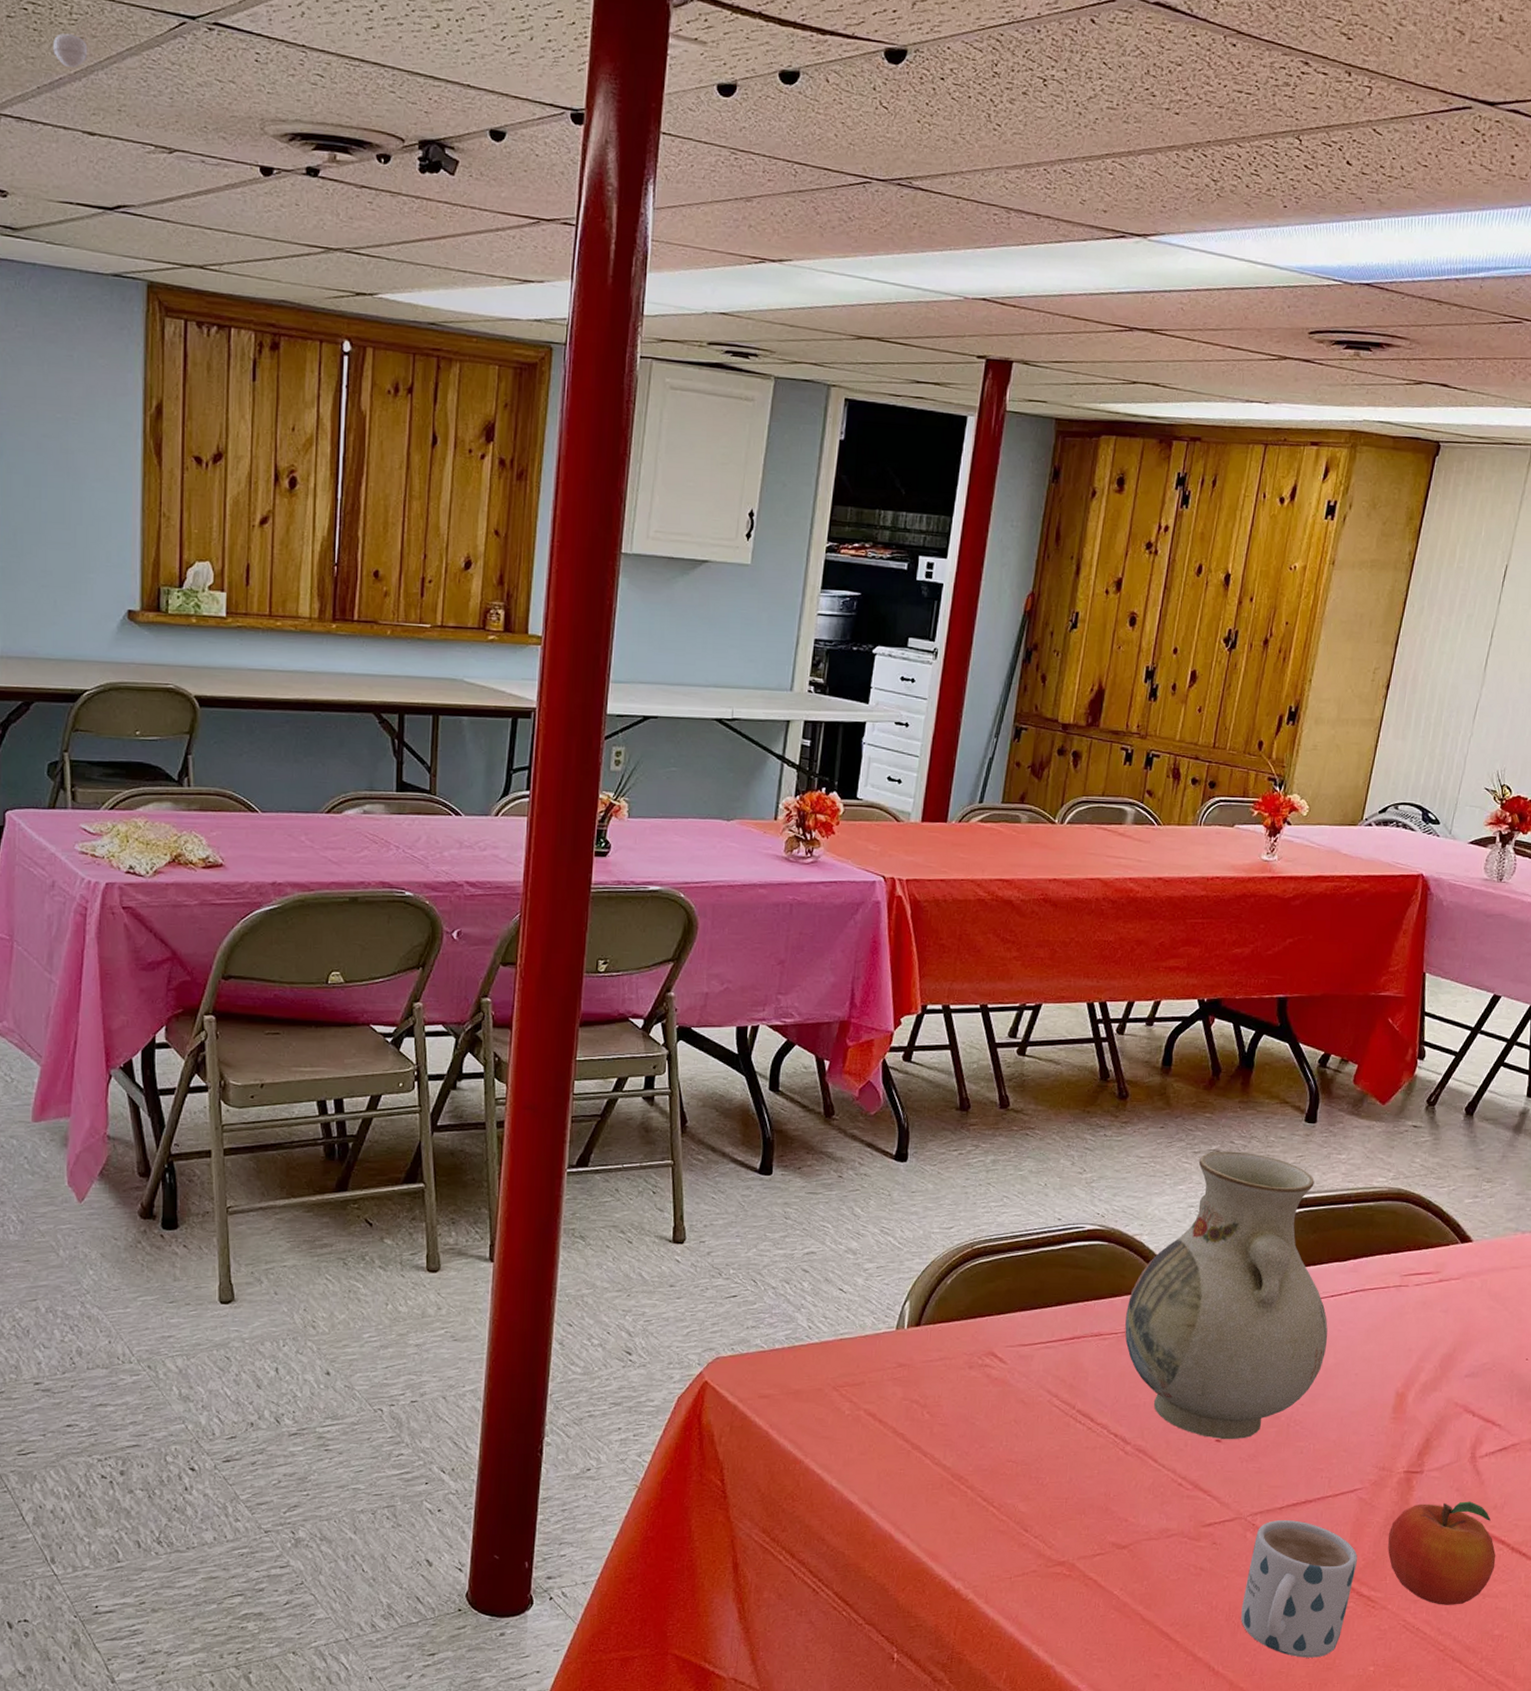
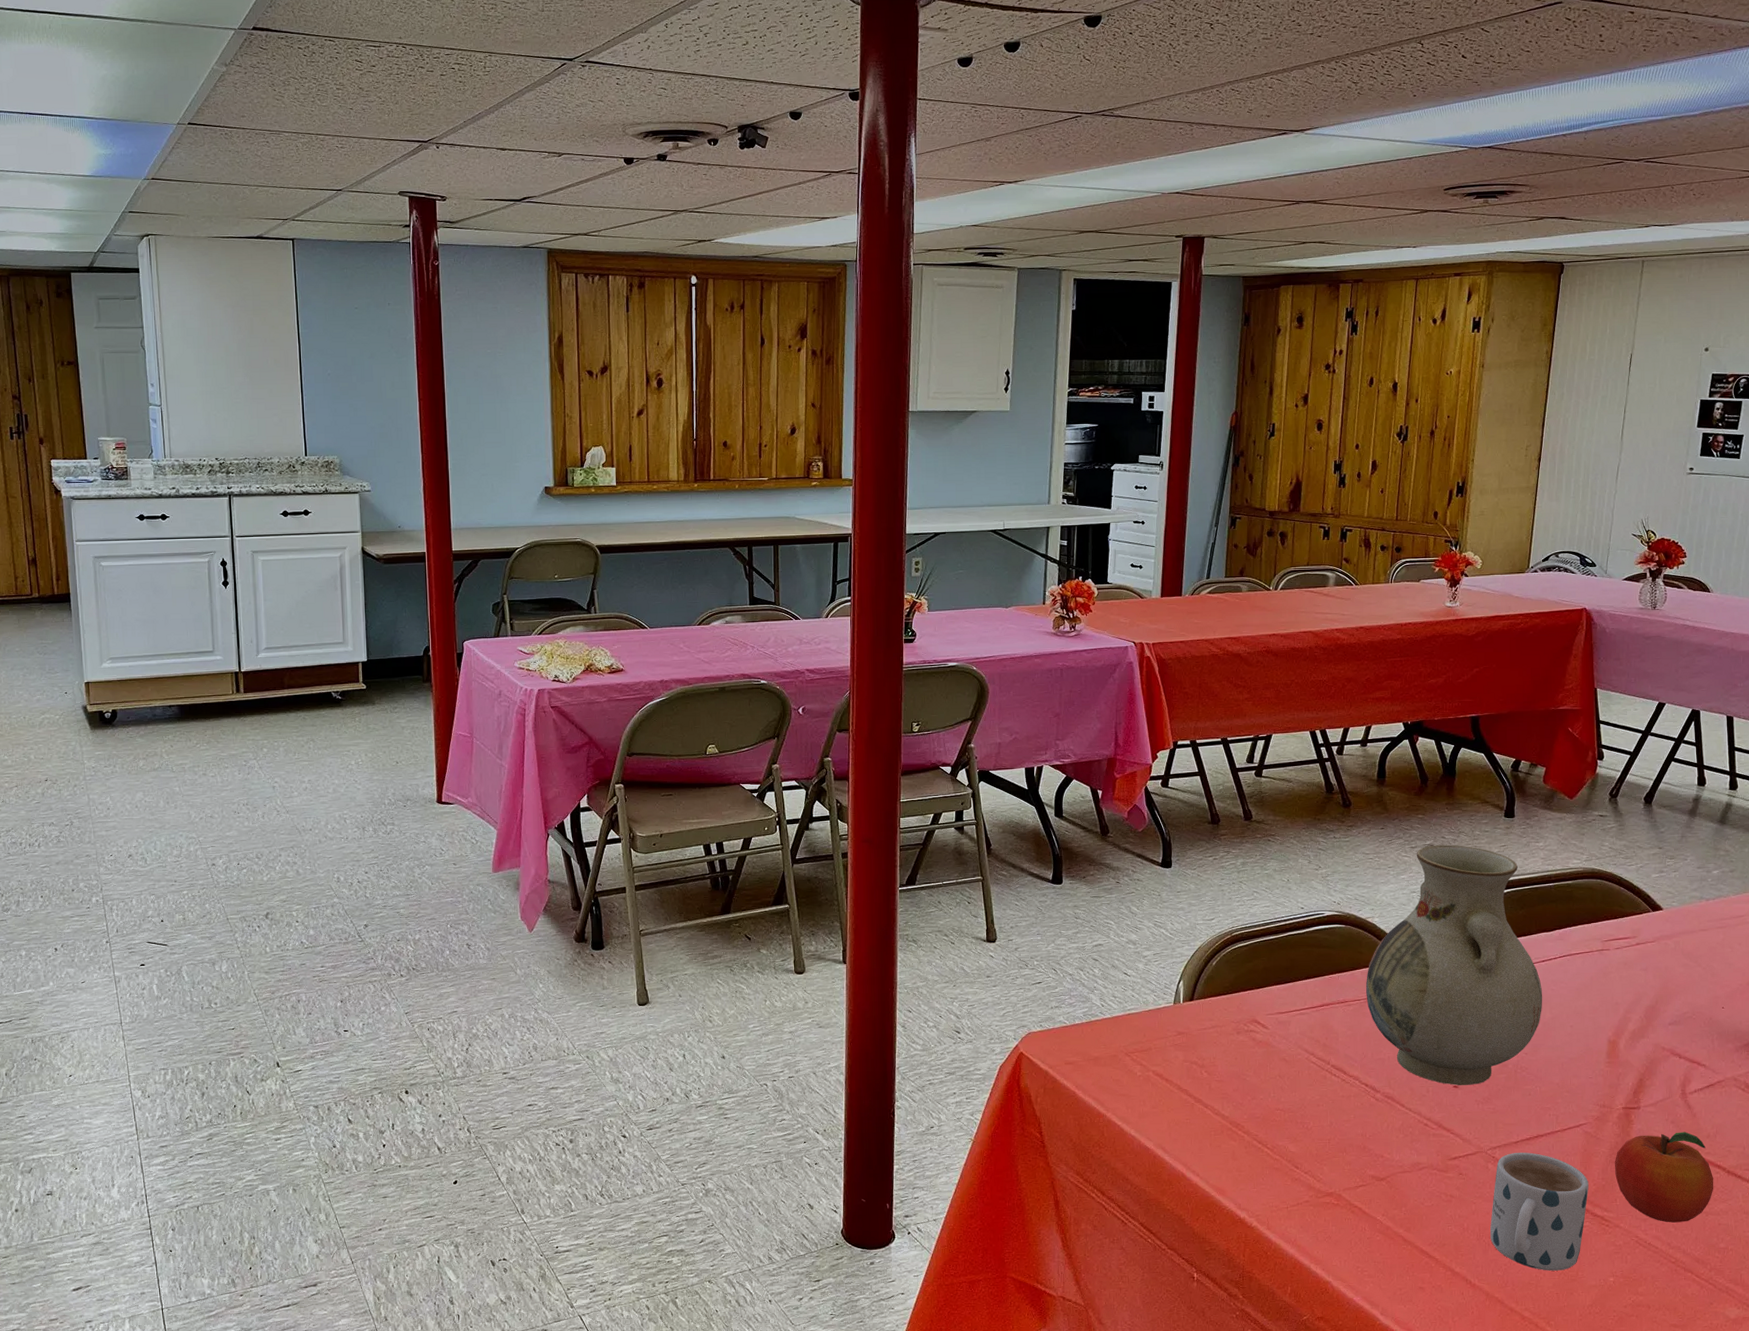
smoke detector: present [53,33,88,69] -> none [474,81,498,105]

